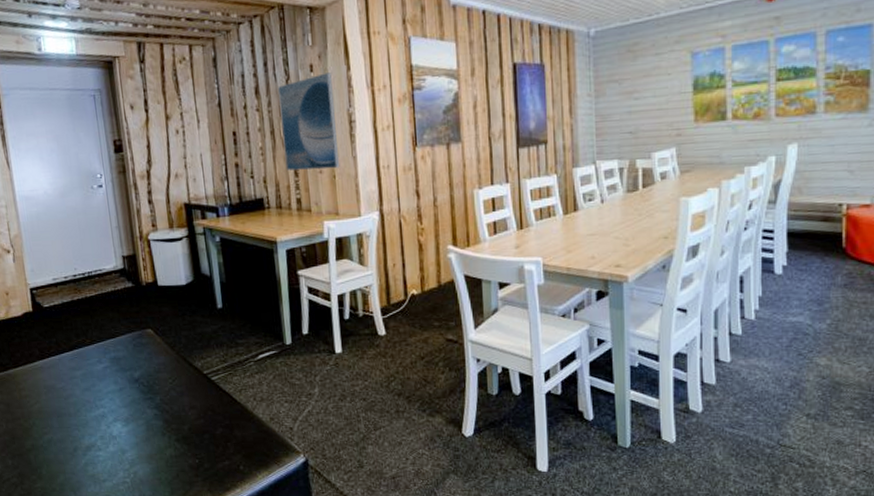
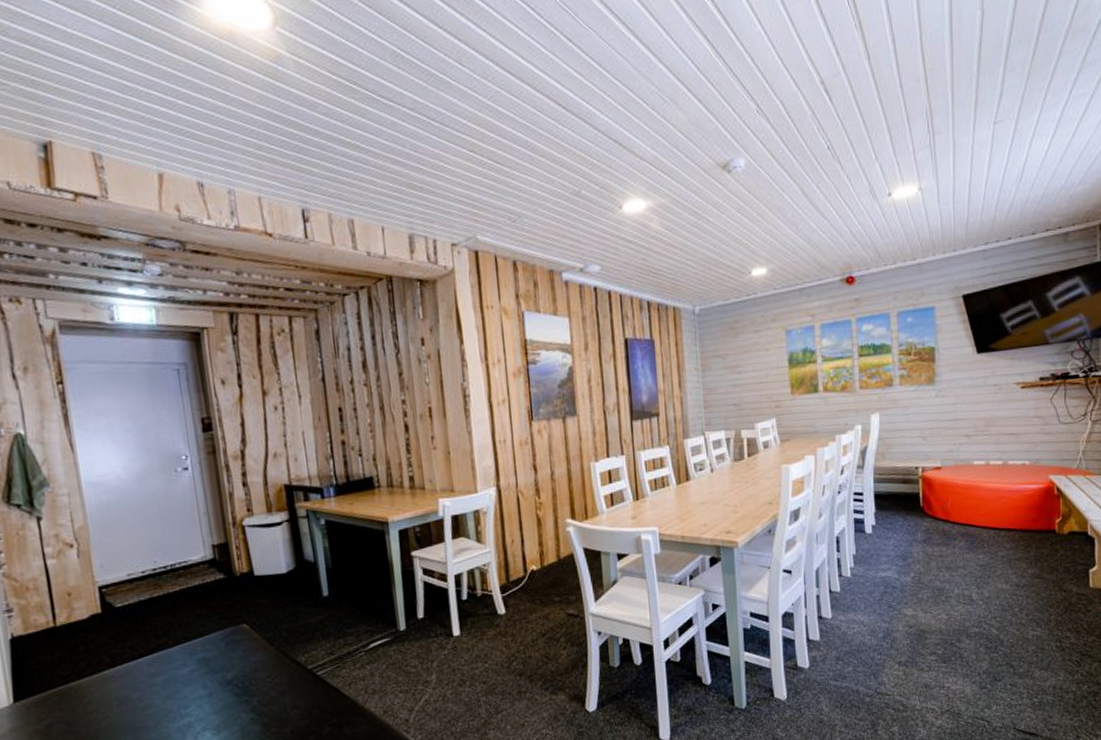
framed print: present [278,72,340,171] -> none [387,346,455,448]

